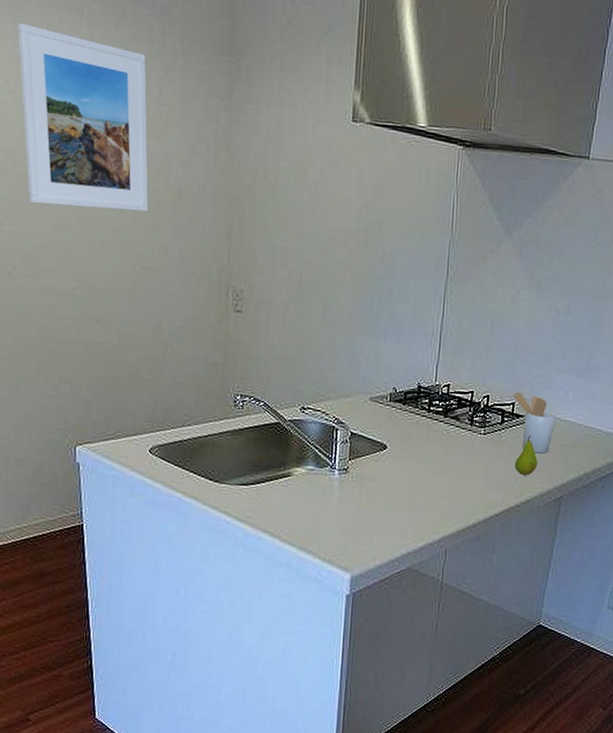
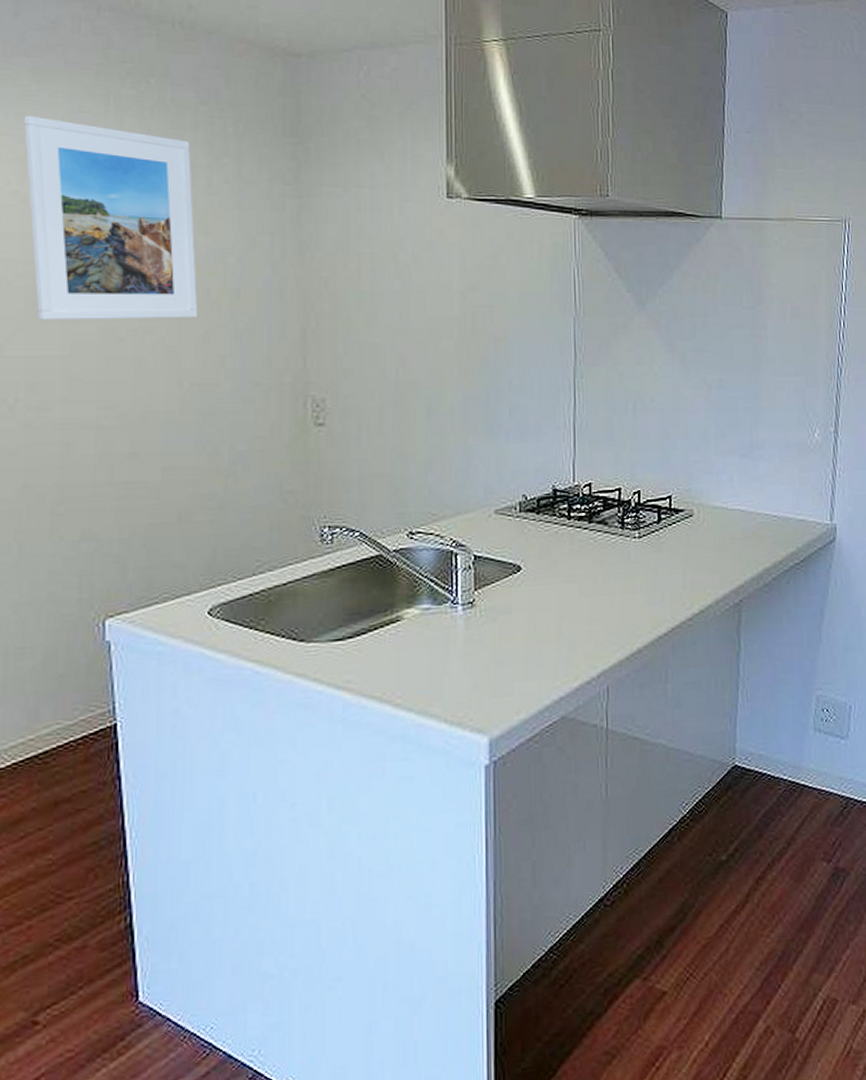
utensil holder: present [512,392,557,454] -> none [667,482,723,553]
fruit: present [514,435,538,475] -> none [680,531,708,581]

